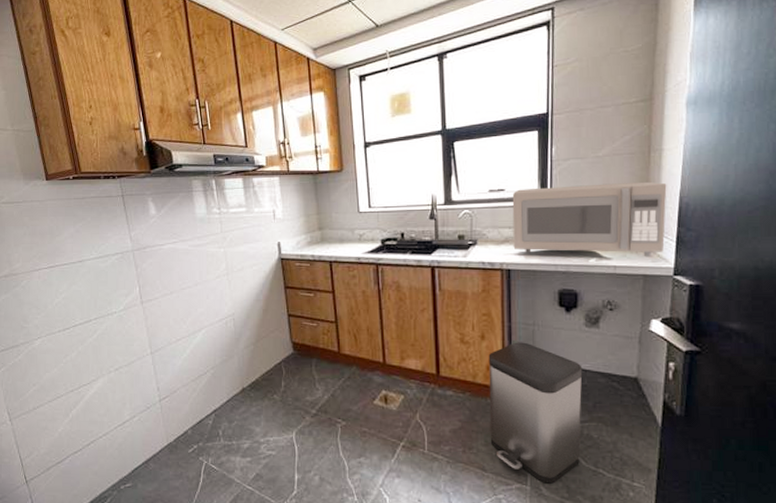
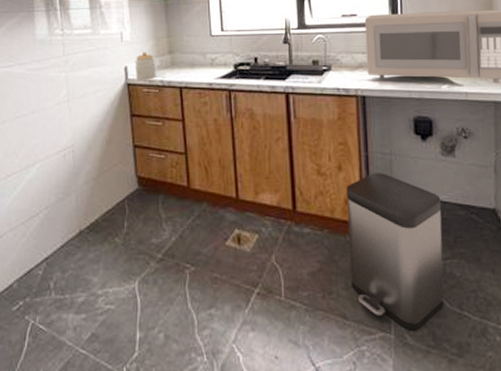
jar: none [287,228,307,255] -> present [135,52,156,80]

